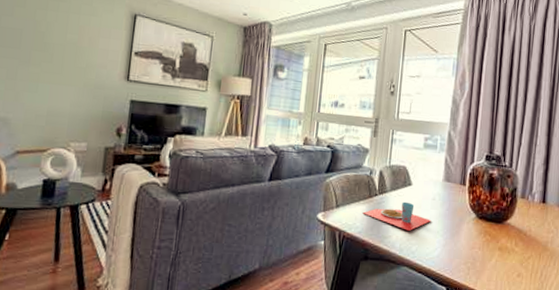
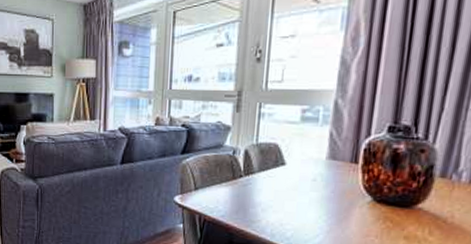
place setting: present [362,201,431,231] -> none [225,183,311,215]

